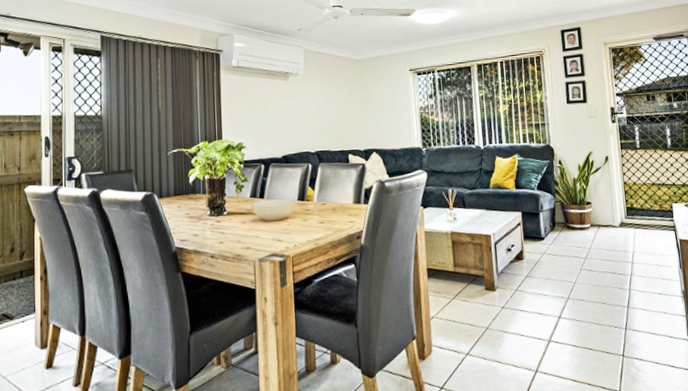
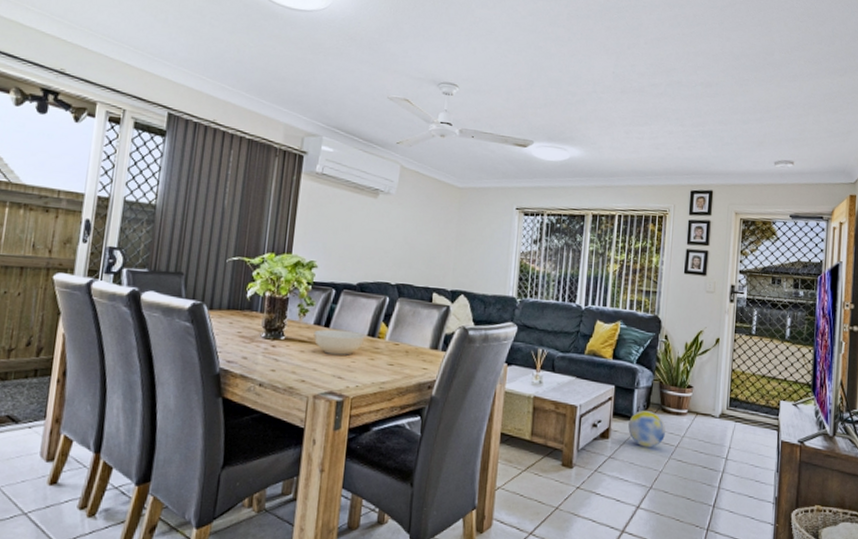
ball: none [539,229,574,263] -> present [628,410,666,448]

